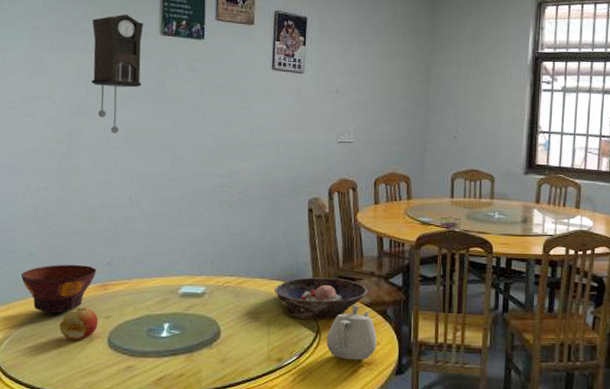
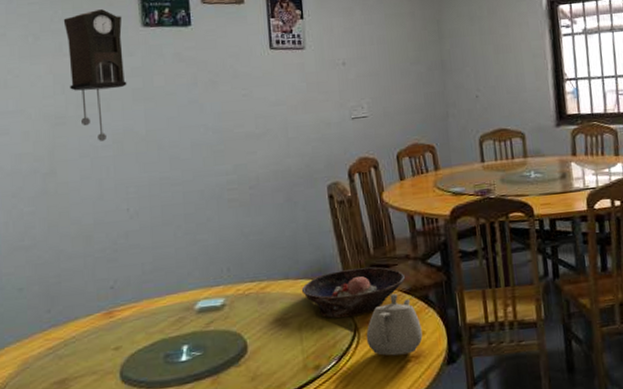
bowl: present [20,264,97,313] -> none [11,293,99,354]
apple: present [59,308,99,340] -> none [62,341,107,381]

